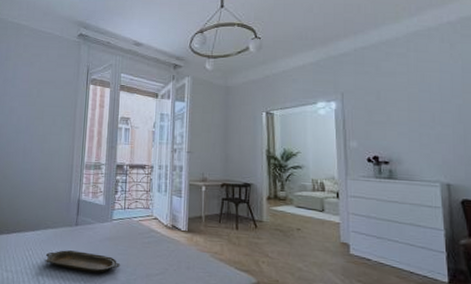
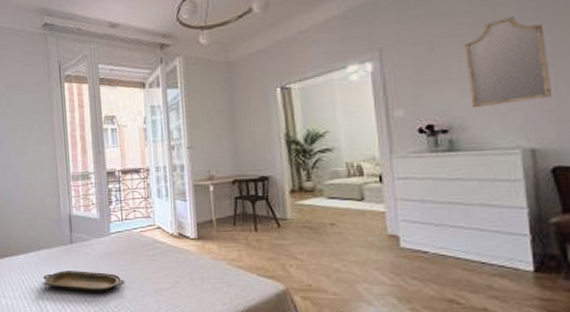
home mirror: none [402,82,462,148] -> present [464,17,553,108]

